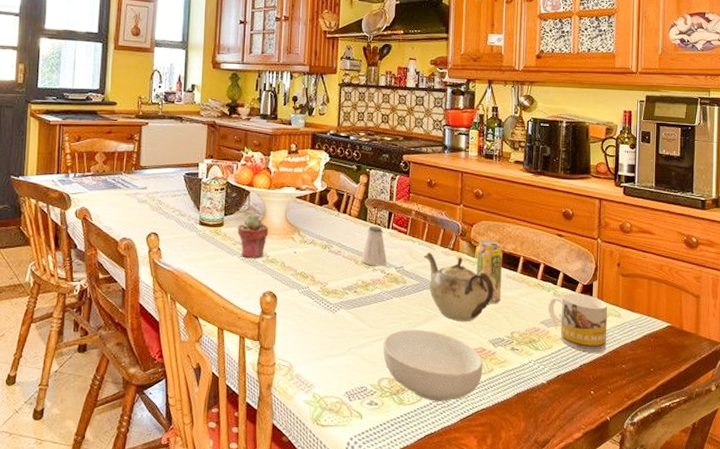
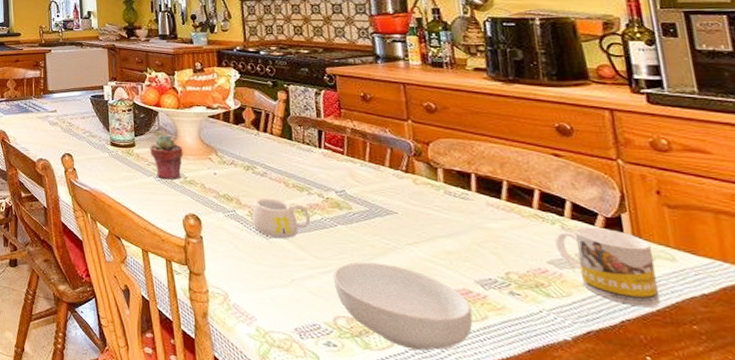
mug: none [322,274,372,312] -> present [251,198,311,239]
saltshaker: present [361,226,387,266] -> none [292,145,324,190]
teapot: present [424,252,494,322] -> none [370,175,472,257]
beverage can: present [476,240,502,304] -> none [439,161,484,238]

